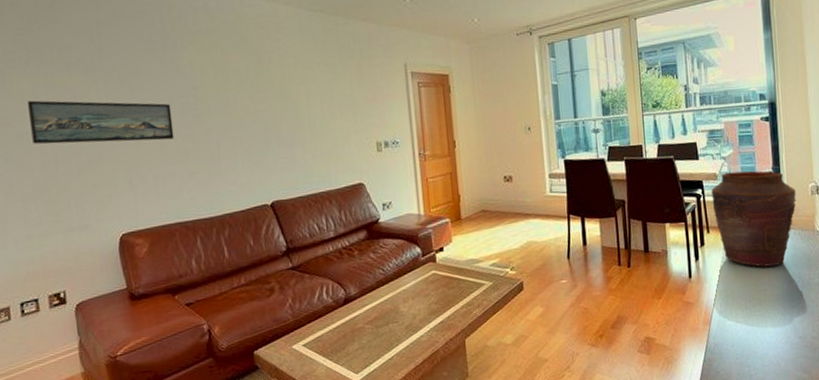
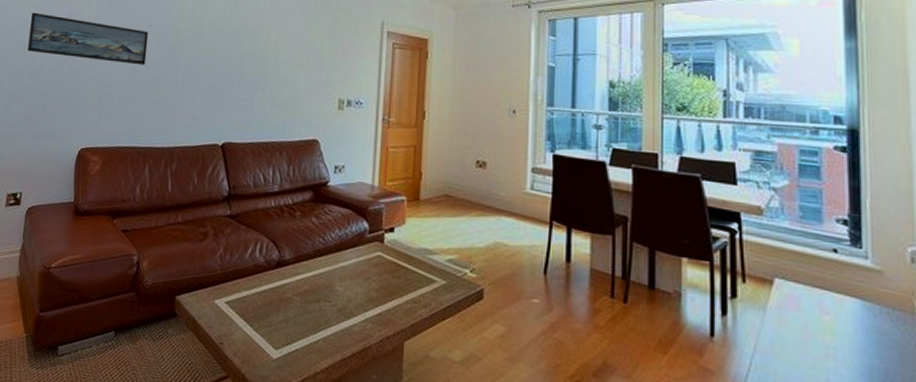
vase: present [711,171,796,267] -> none [752,208,886,351]

